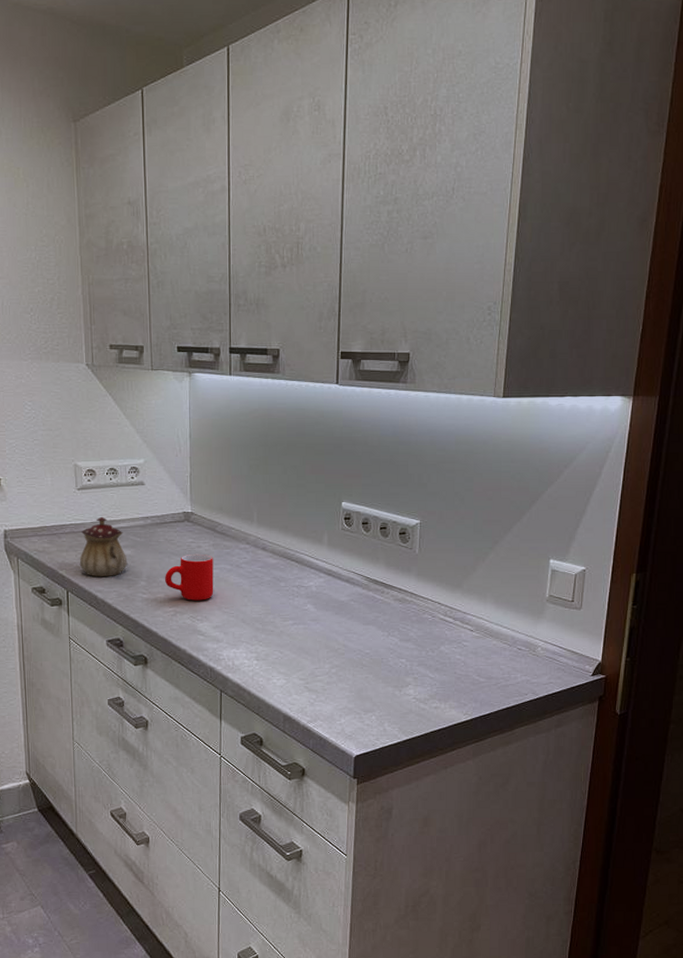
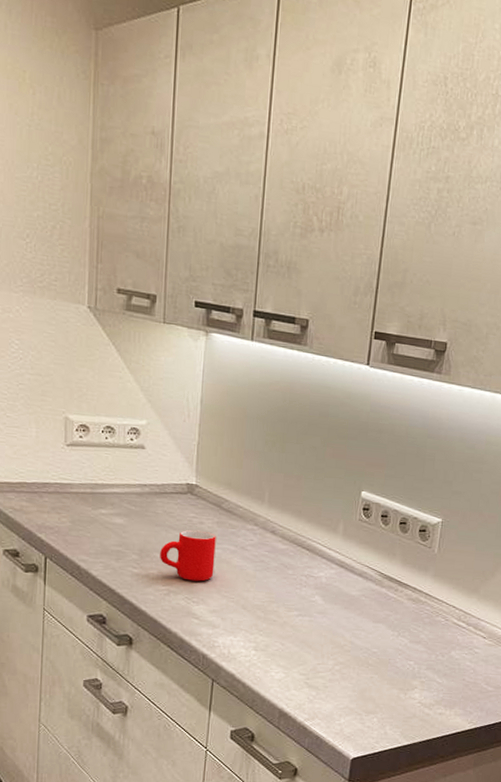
teapot: present [79,517,128,577] -> none [62,479,119,546]

